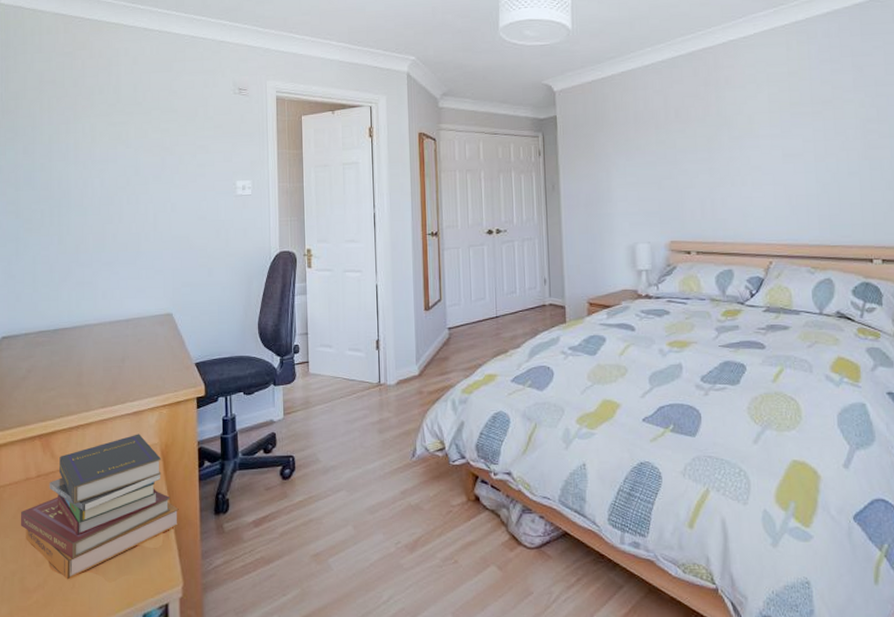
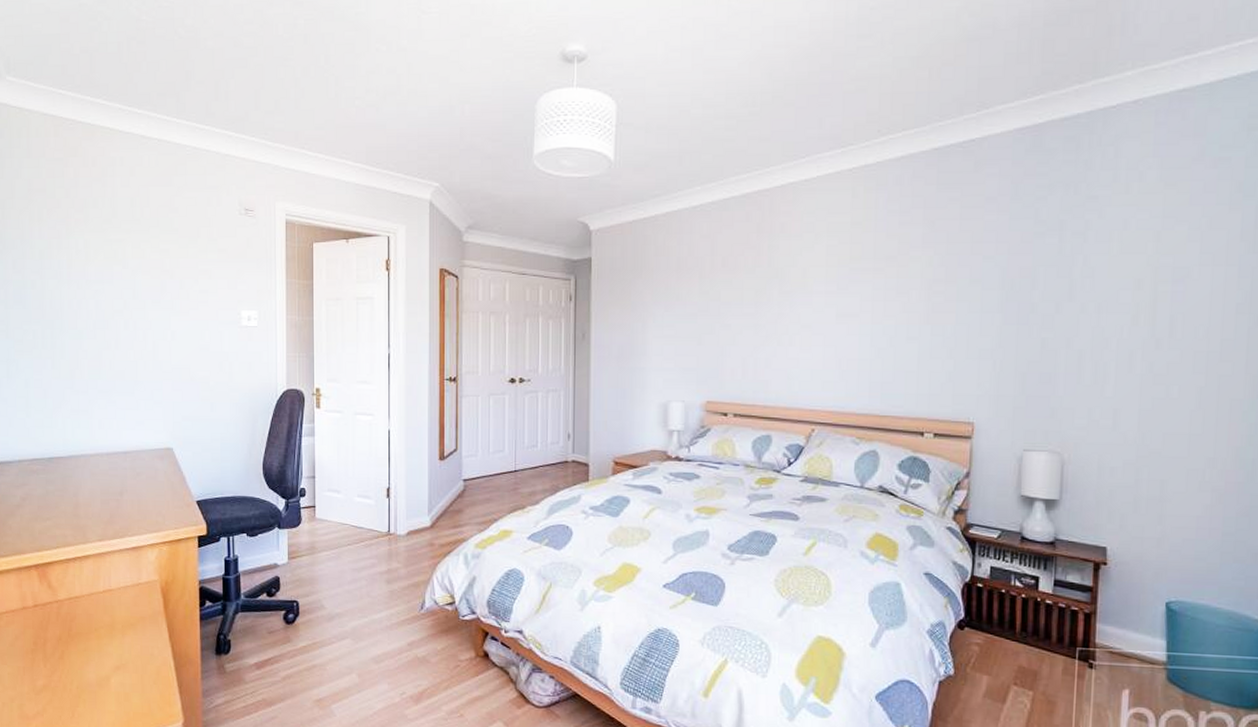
books: present [20,434,179,580] -> none [17,569,180,709]

